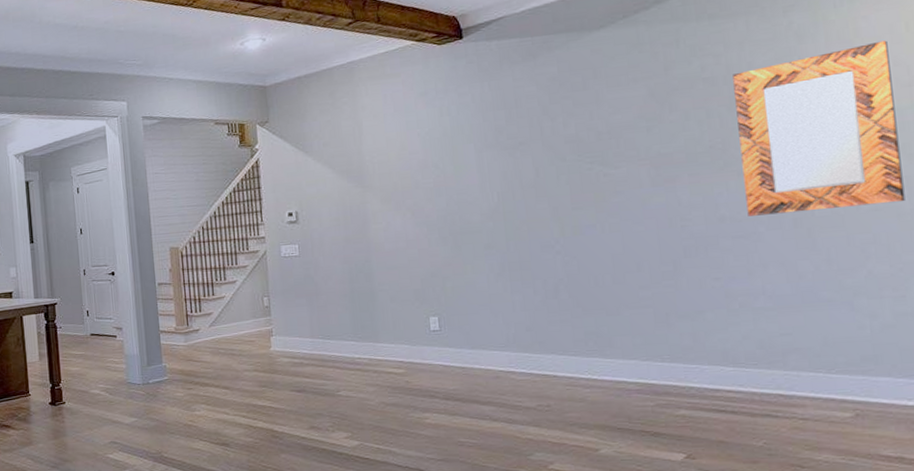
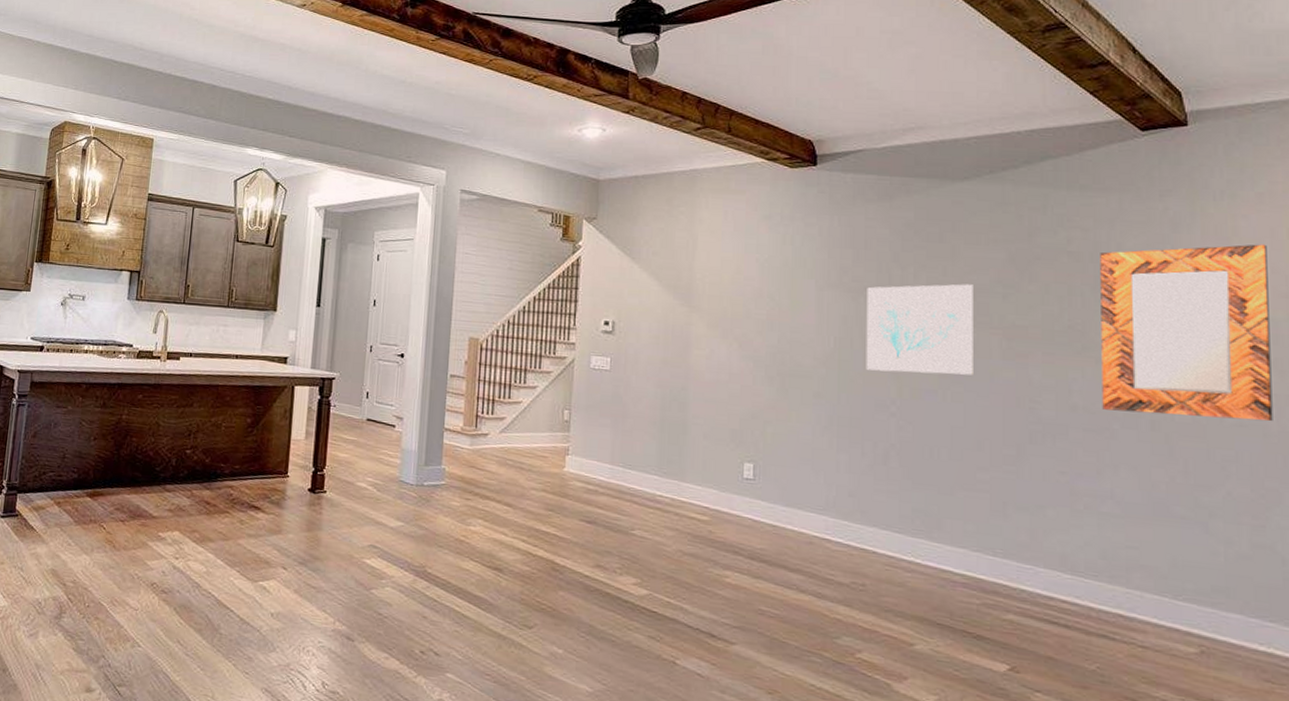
wall art: none [521,123,627,217] -> present [866,284,973,375]

